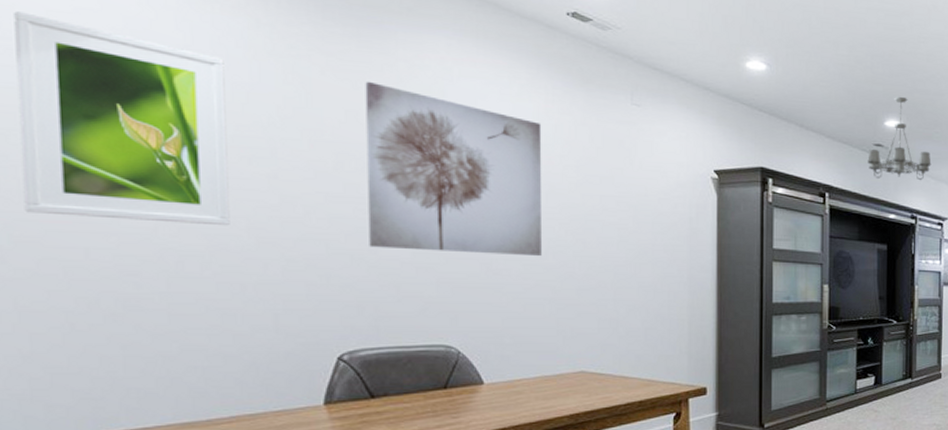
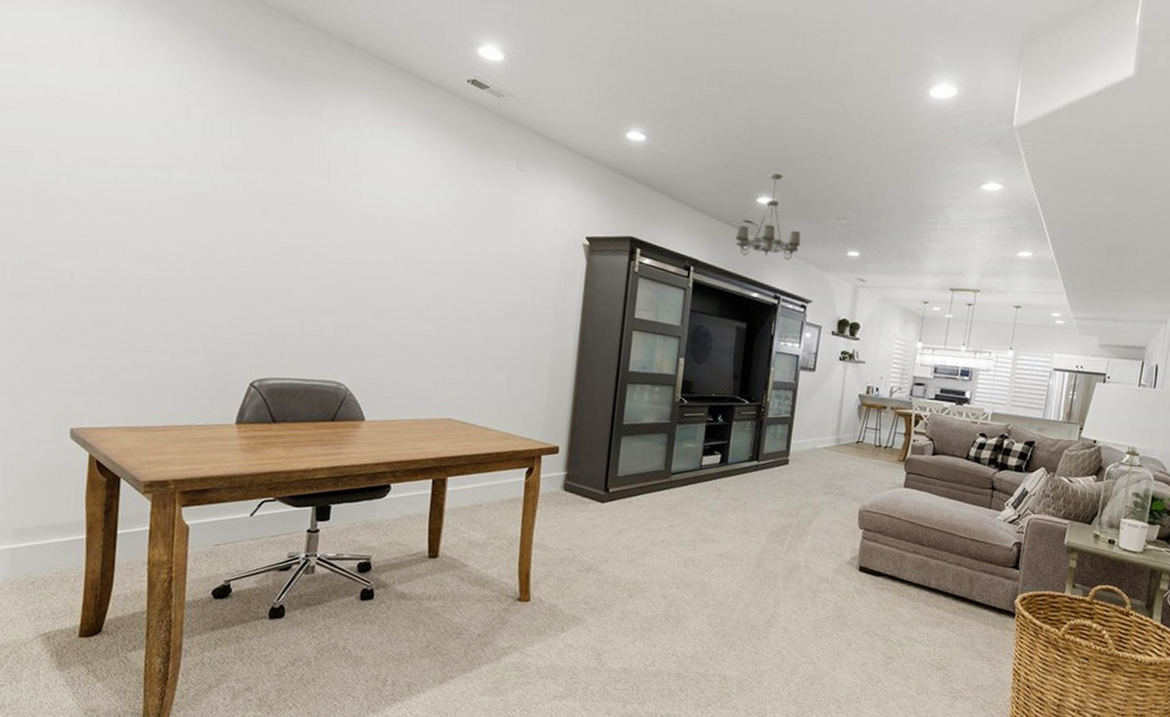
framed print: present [14,11,230,226] -> none [32,69,186,260]
wall art: present [365,81,542,257] -> none [283,137,436,308]

